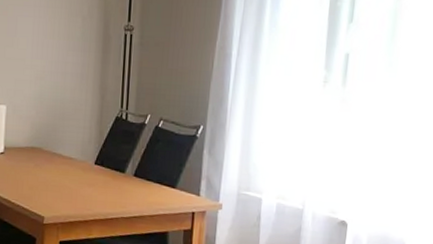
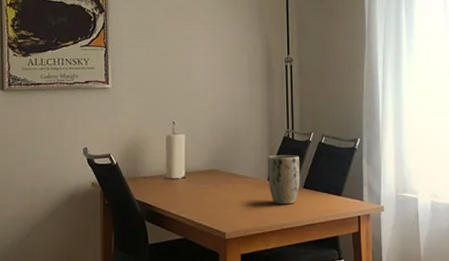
plant pot: none [95,137,132,193] -> present [268,155,300,205]

